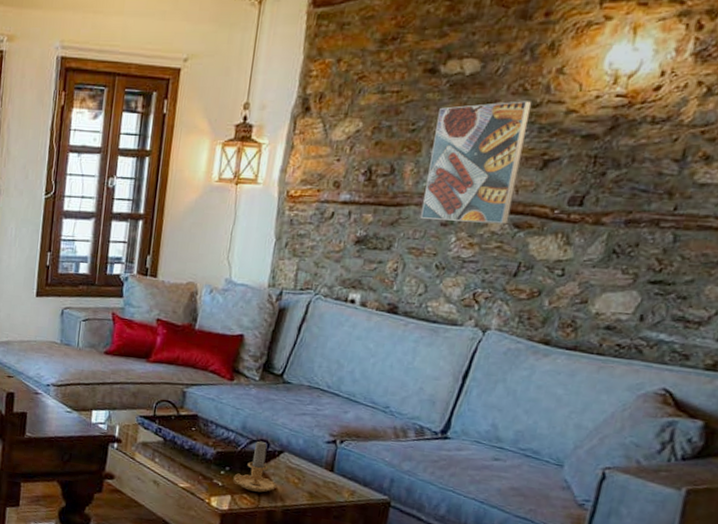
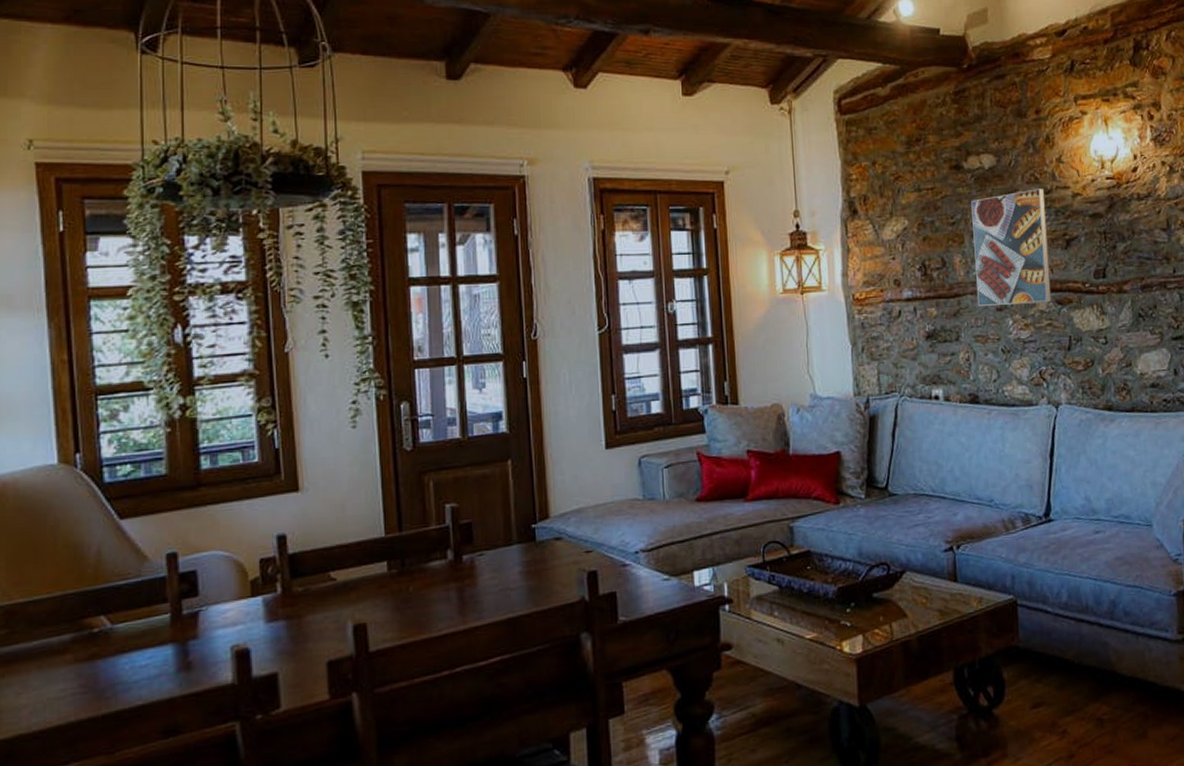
candle: present [233,441,277,493] -> none [861,564,906,624]

